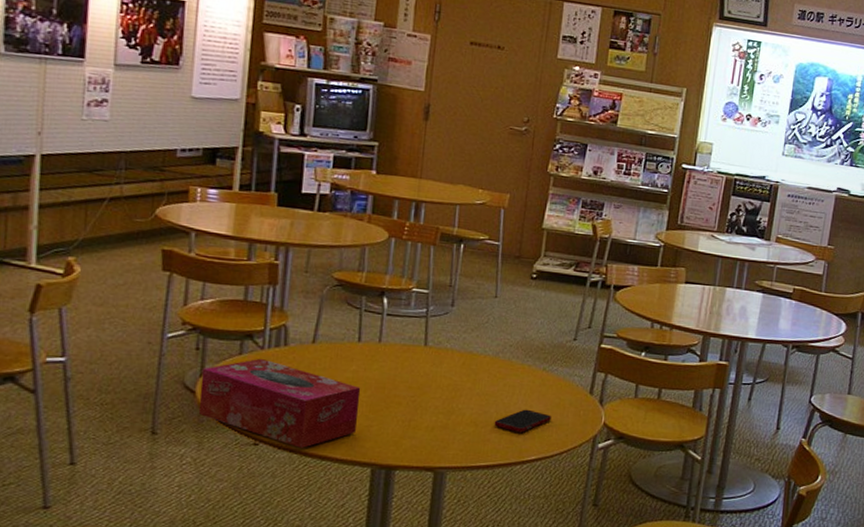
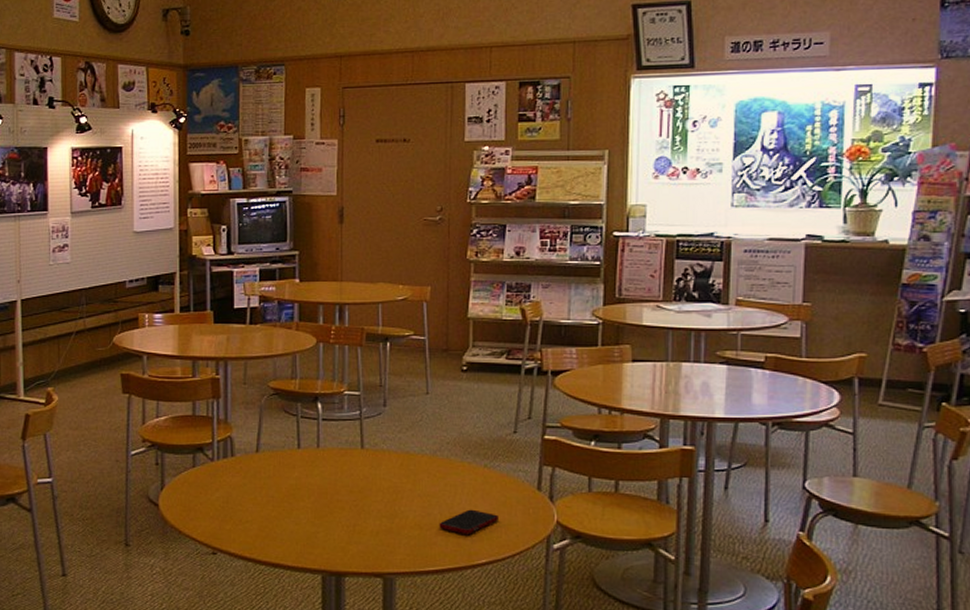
tissue box: present [198,358,361,448] -> none [162,469,305,556]

